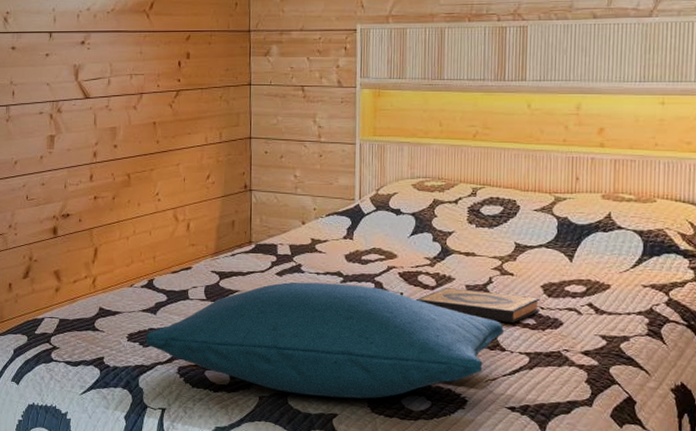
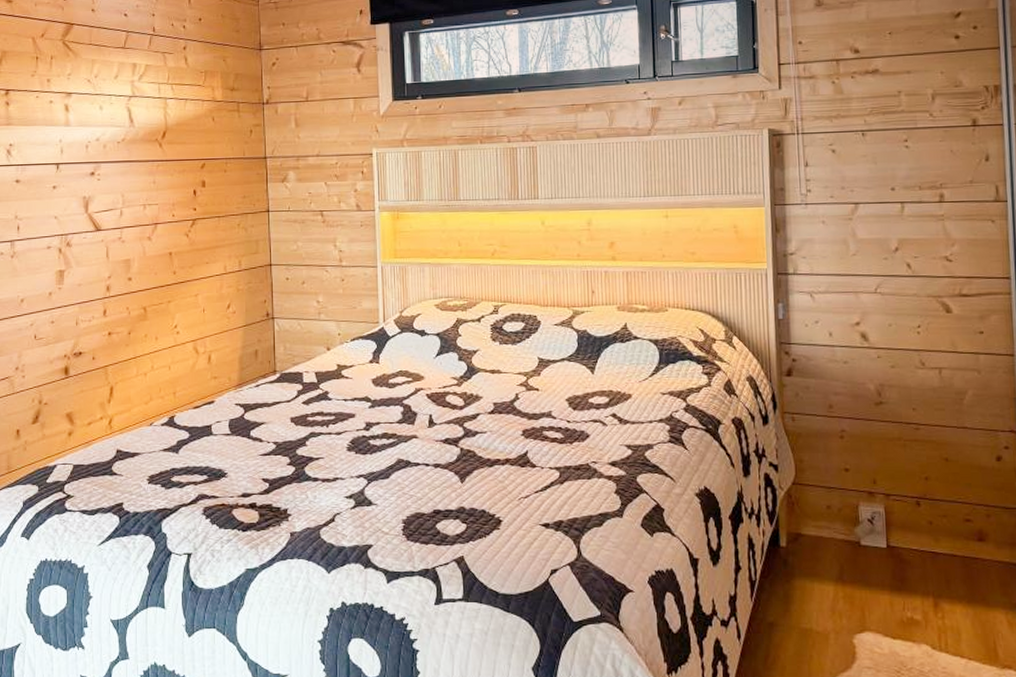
pillow: present [145,282,505,399] -> none [167,409,534,528]
hardback book: present [415,288,540,323] -> none [445,407,567,438]

